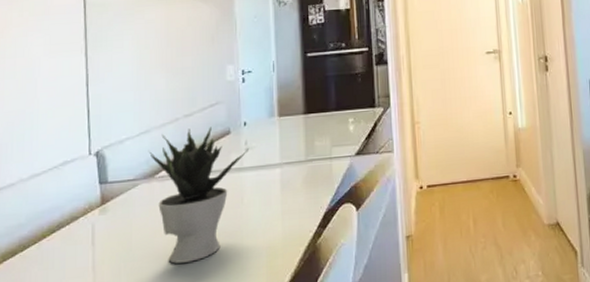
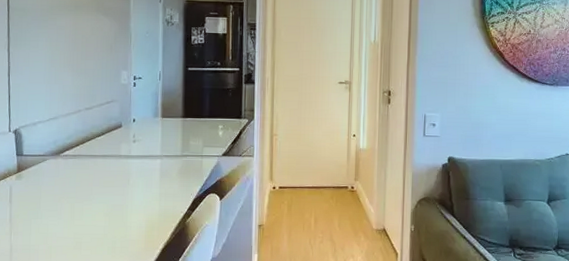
potted plant: present [149,127,249,264] -> none [56,119,136,225]

